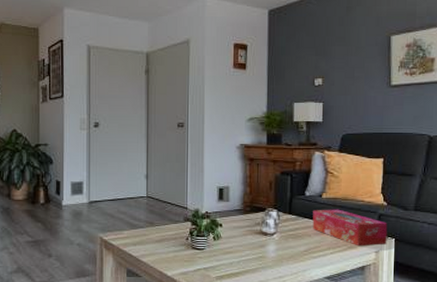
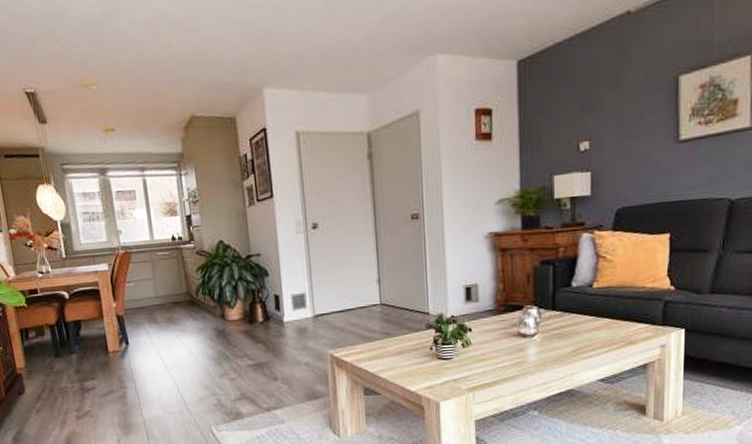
tissue box: present [312,209,388,247] -> none [582,299,676,342]

